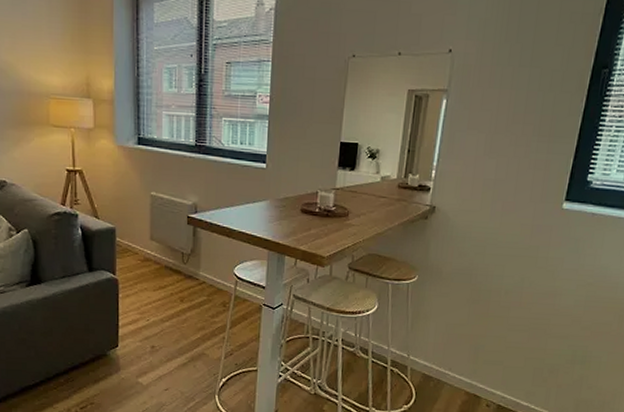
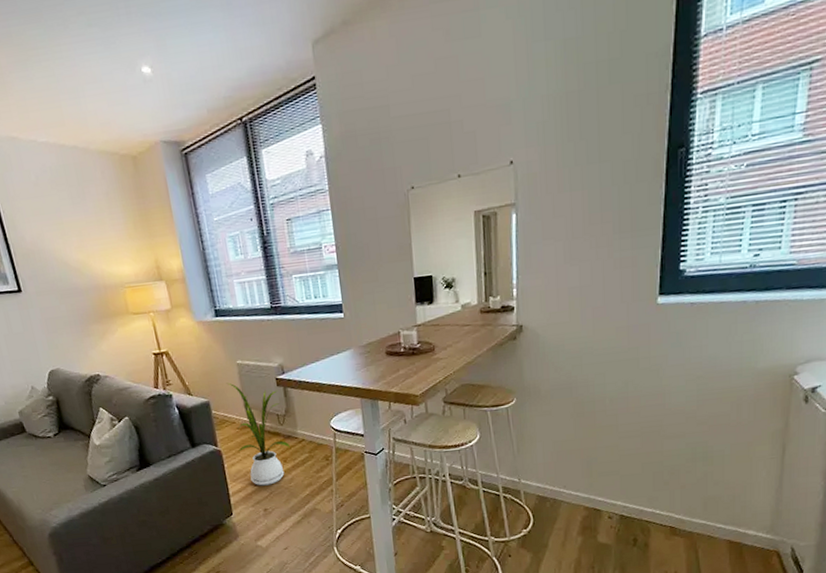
house plant: none [136,212,189,323] -> present [226,382,290,486]

